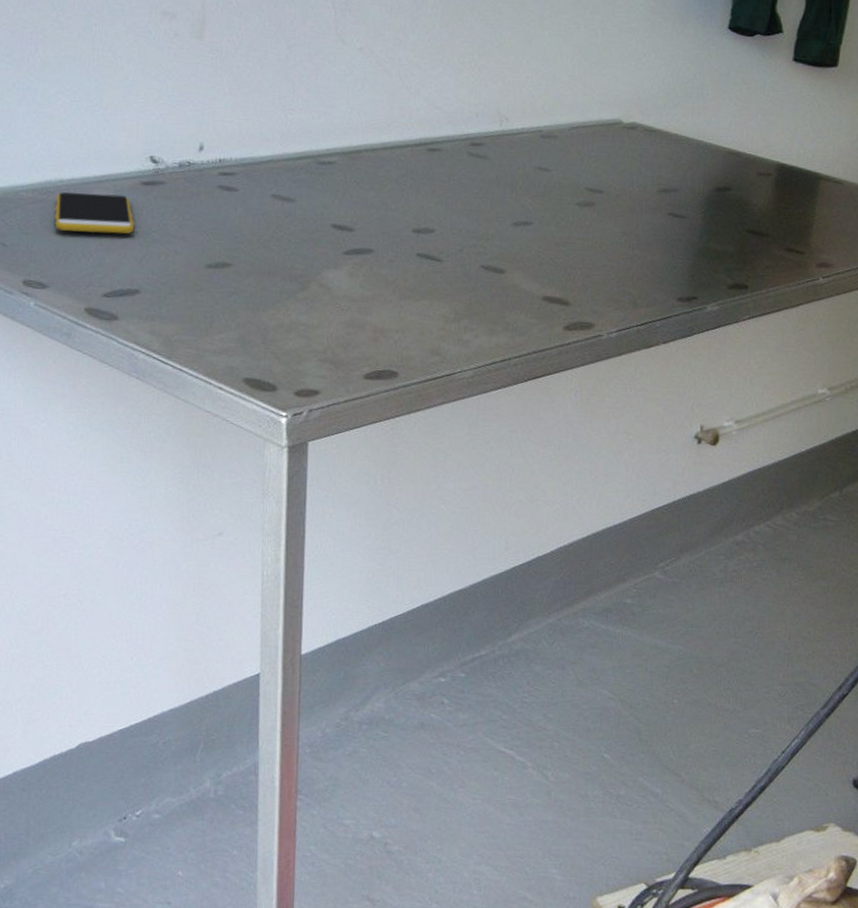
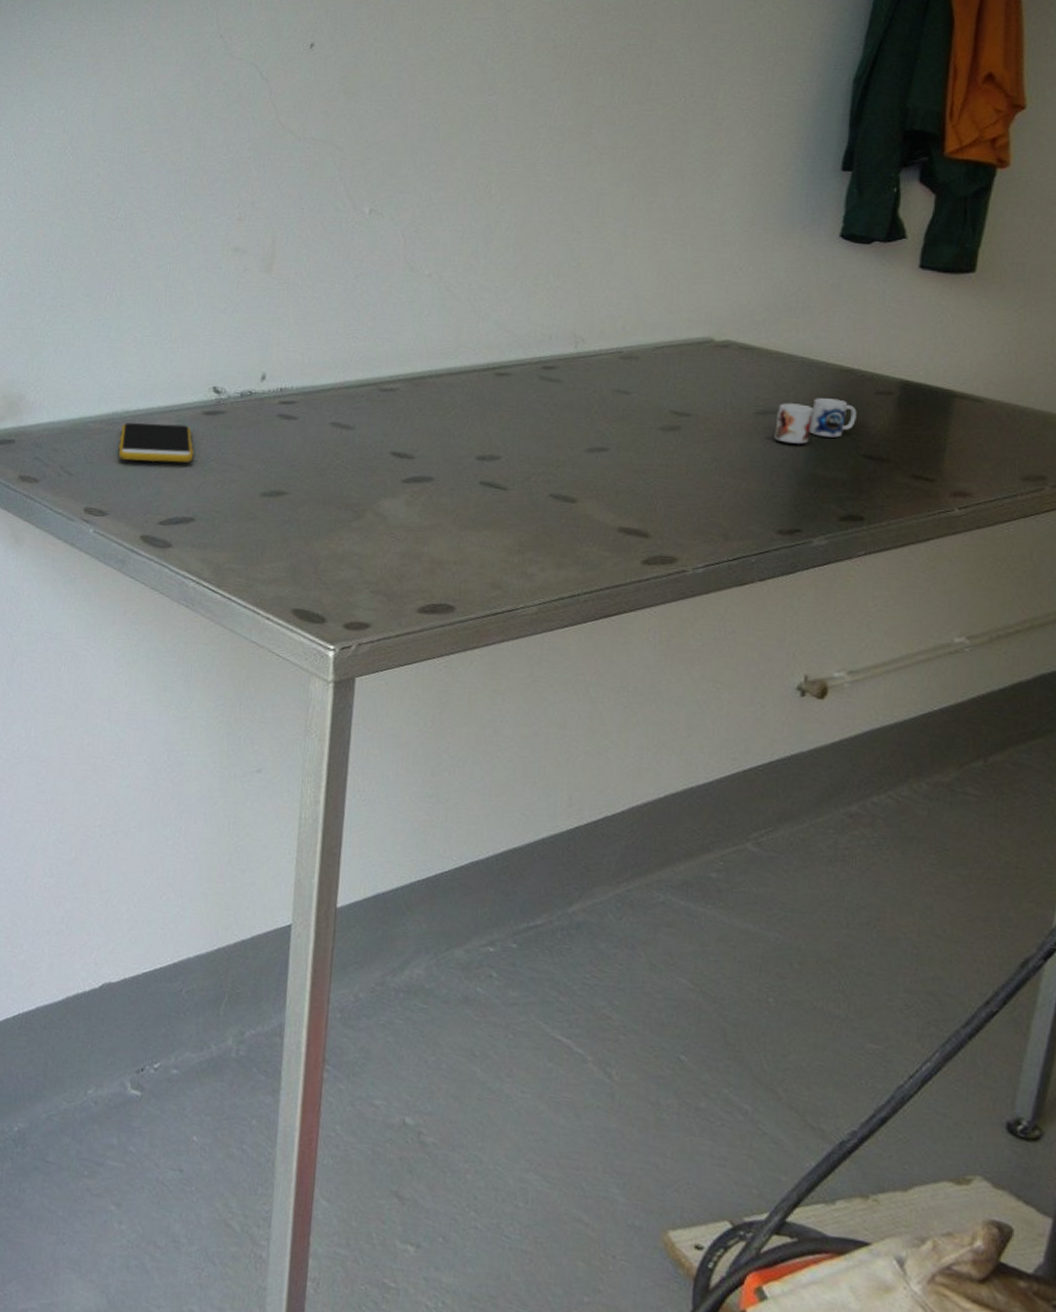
mug: none [674,178,742,220] -> present [774,398,857,444]

